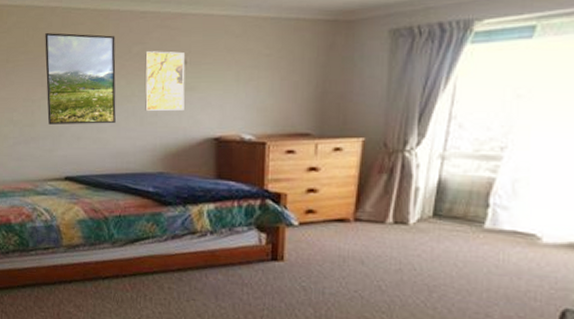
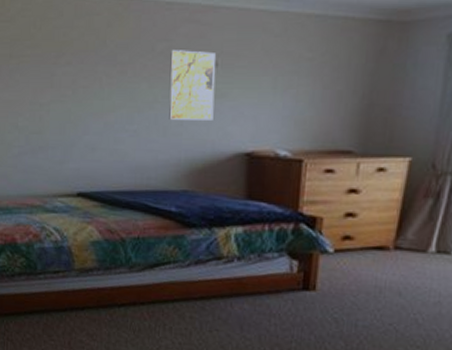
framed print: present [45,33,116,124] -> none [54,24,137,134]

